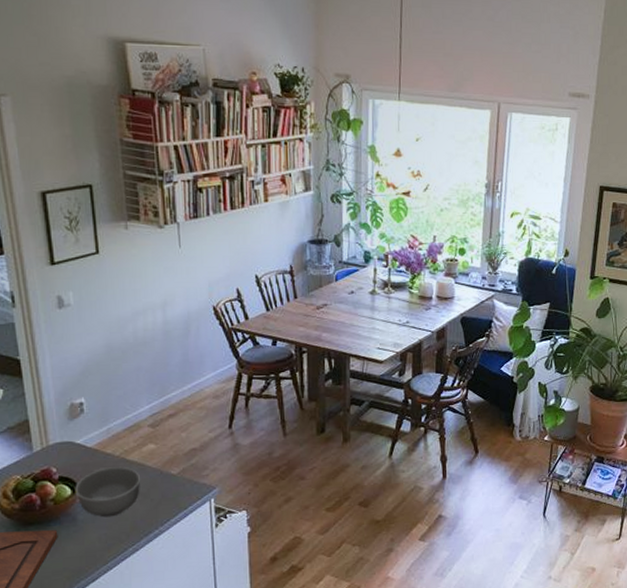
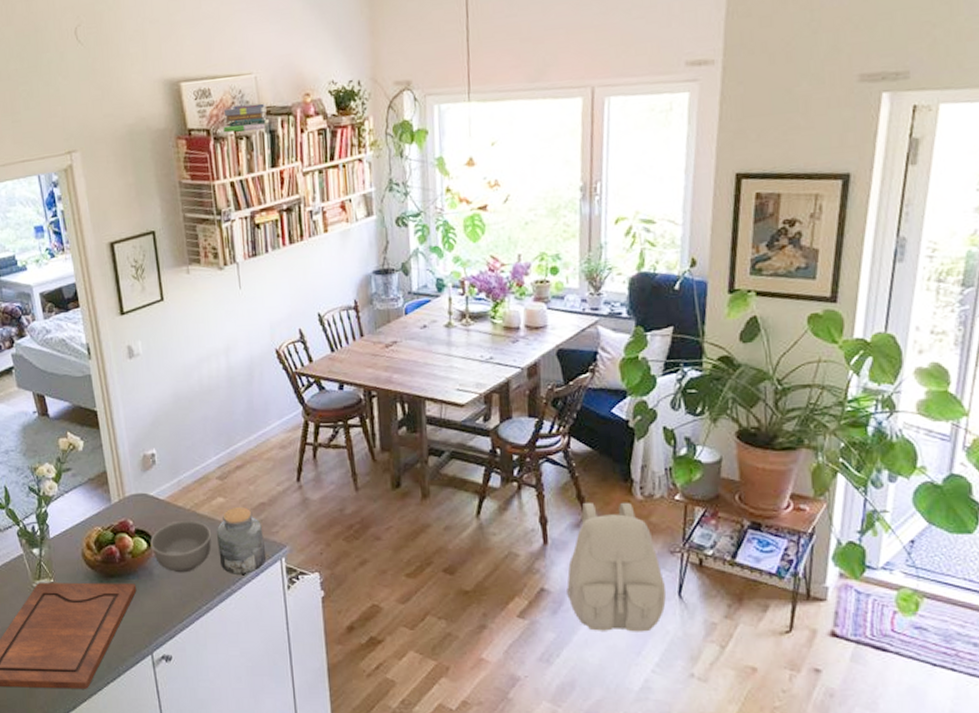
jar: none [145,452,196,516] -> present [216,506,267,574]
books: none [169,74,216,100] -> present [223,103,270,133]
backpack: none [458,442,534,548] -> present [565,502,666,632]

